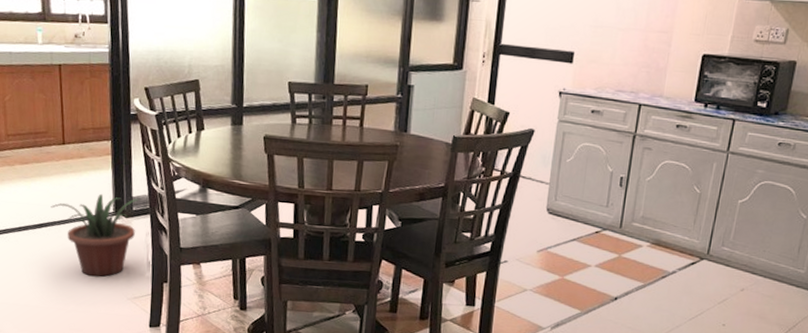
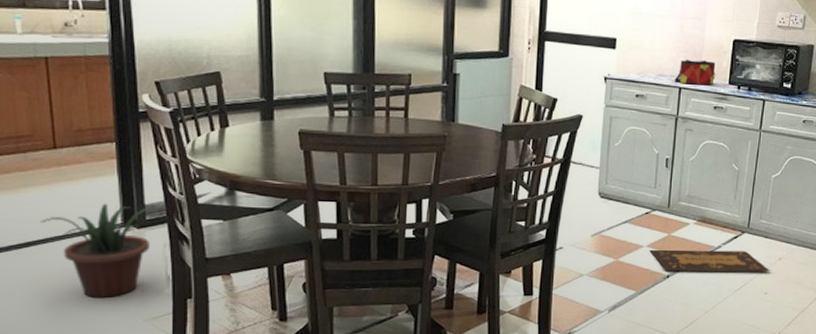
doormat: none [597,270,730,303] -> present [649,250,770,272]
bag: none [634,75,681,103] -> present [674,60,716,86]

